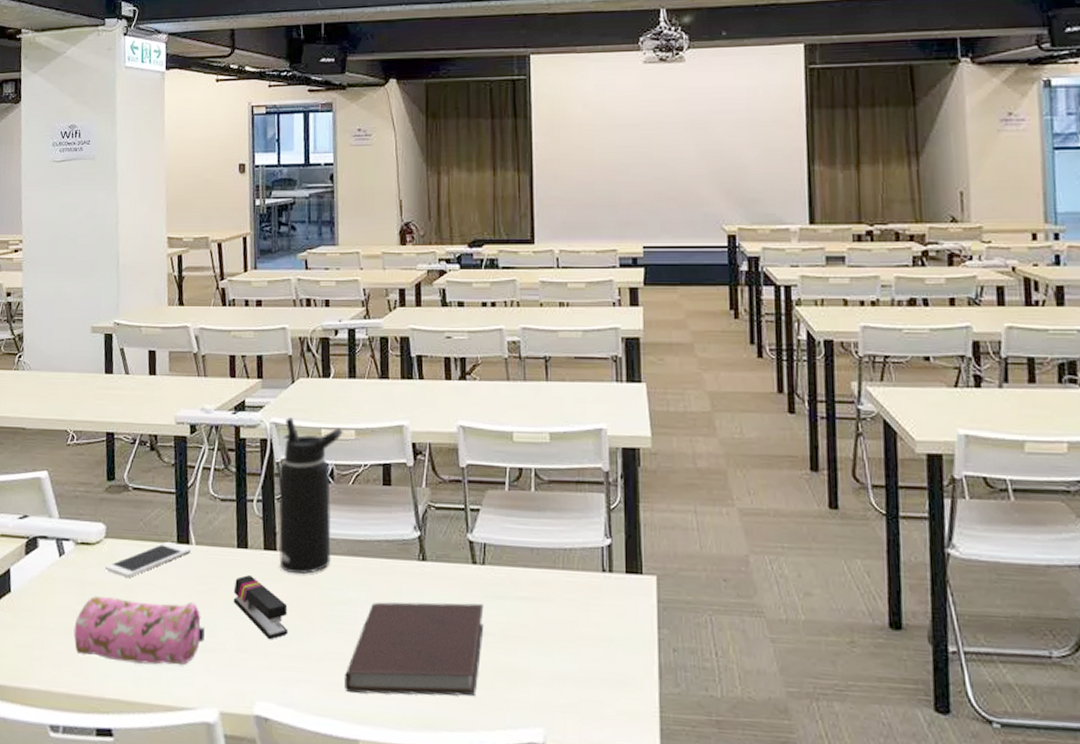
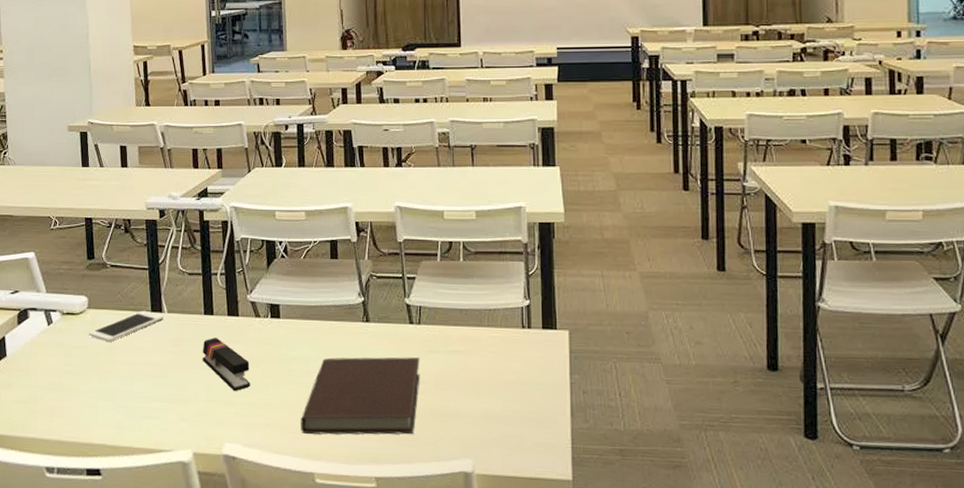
pencil case: present [73,595,205,665] -> none [63,357,178,415]
water bottle: present [278,417,344,575] -> none [239,202,295,336]

